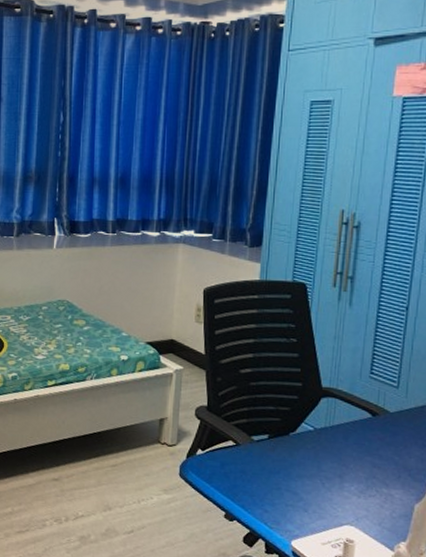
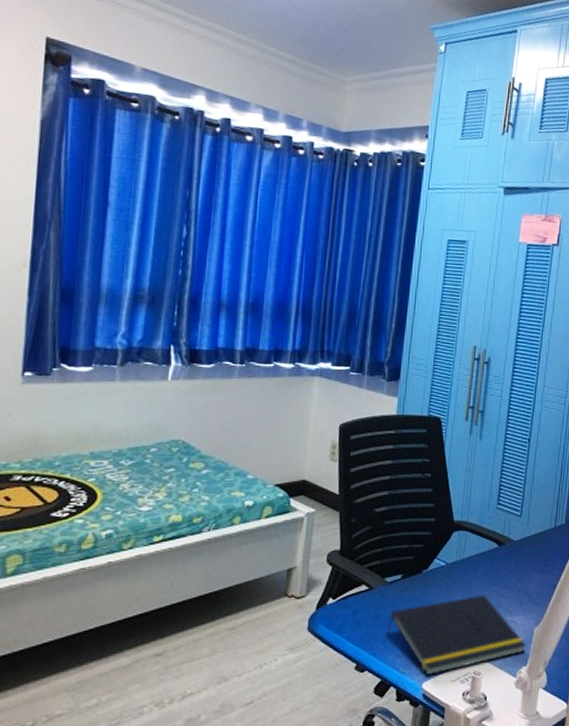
notepad: none [254,463,407,535] -> present [386,594,527,675]

